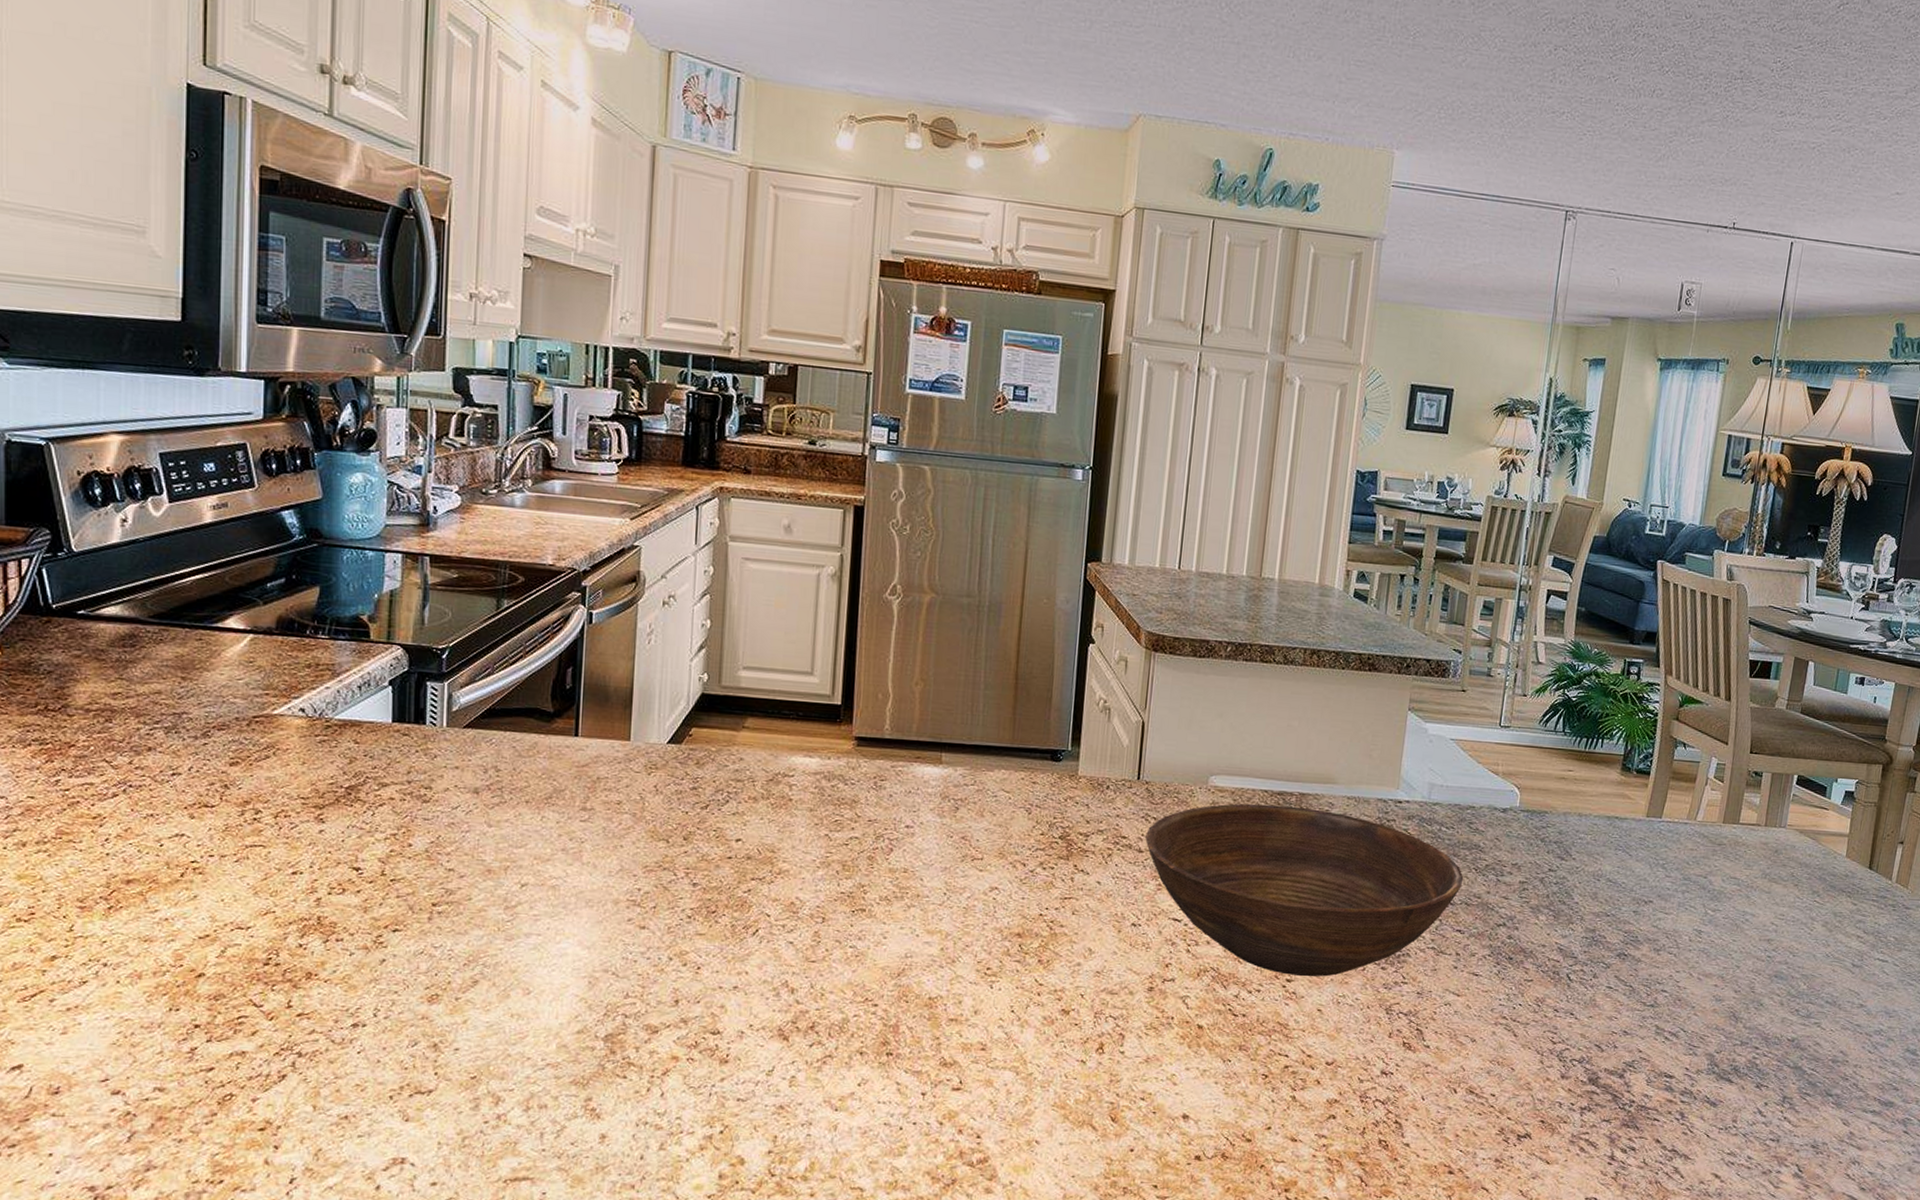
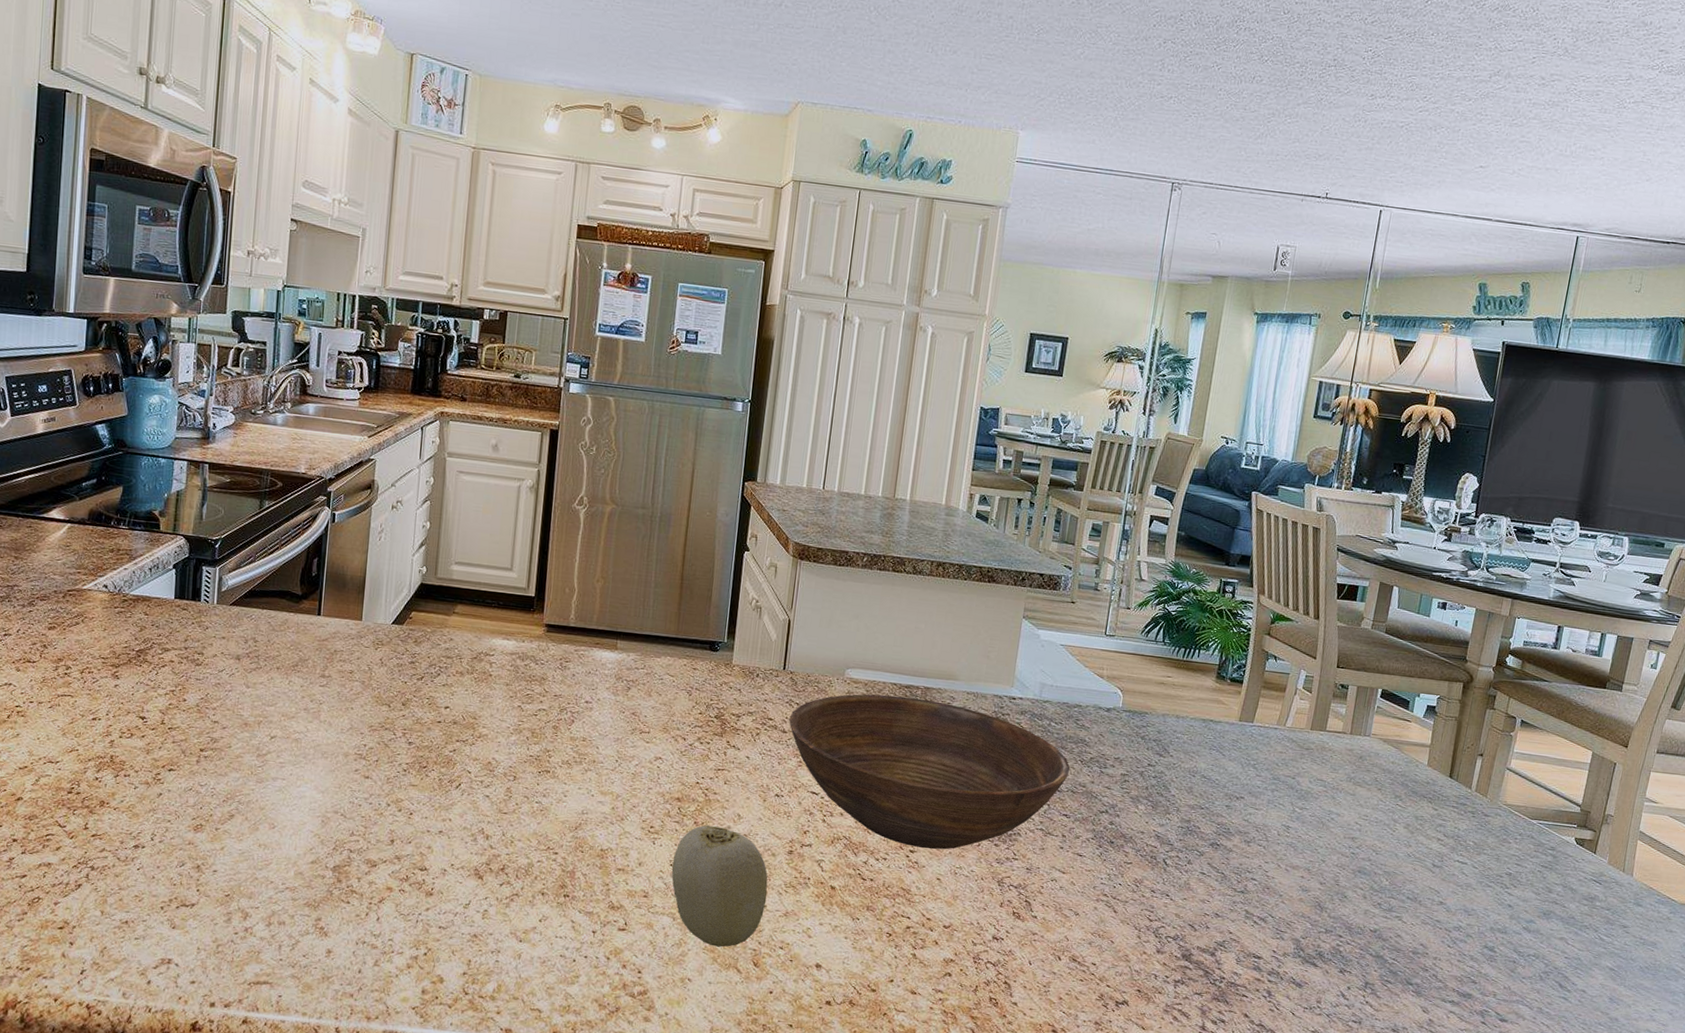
fruit: none [1013,963,1126,1102] -> present [671,825,768,947]

